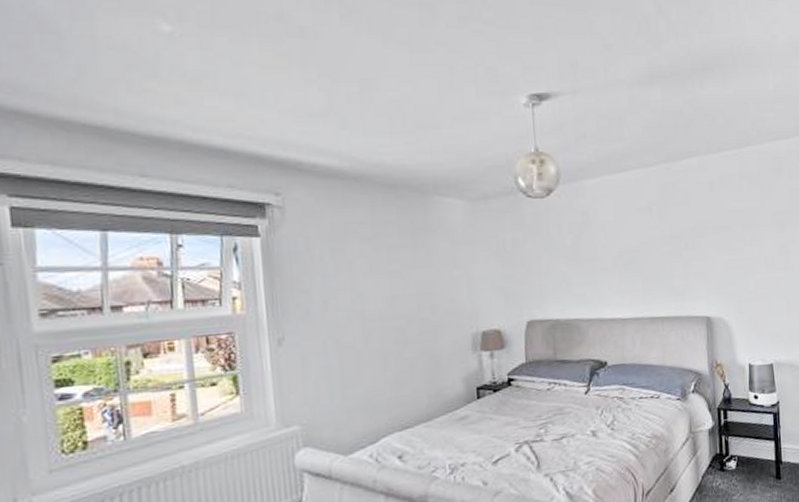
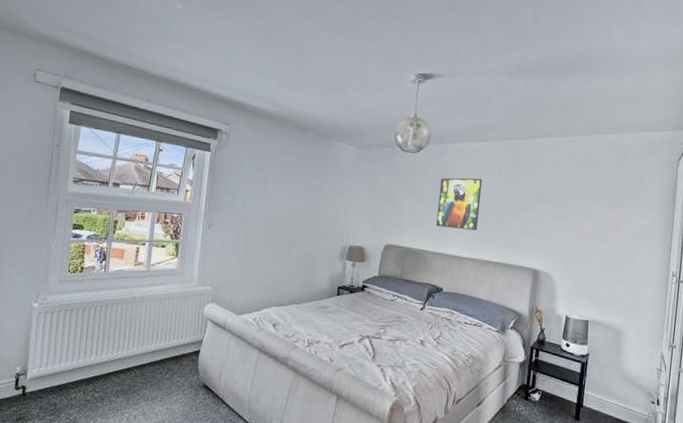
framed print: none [581,218,636,287] -> present [436,178,483,231]

